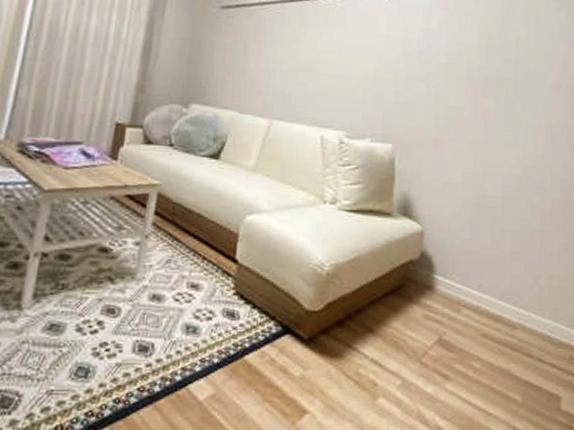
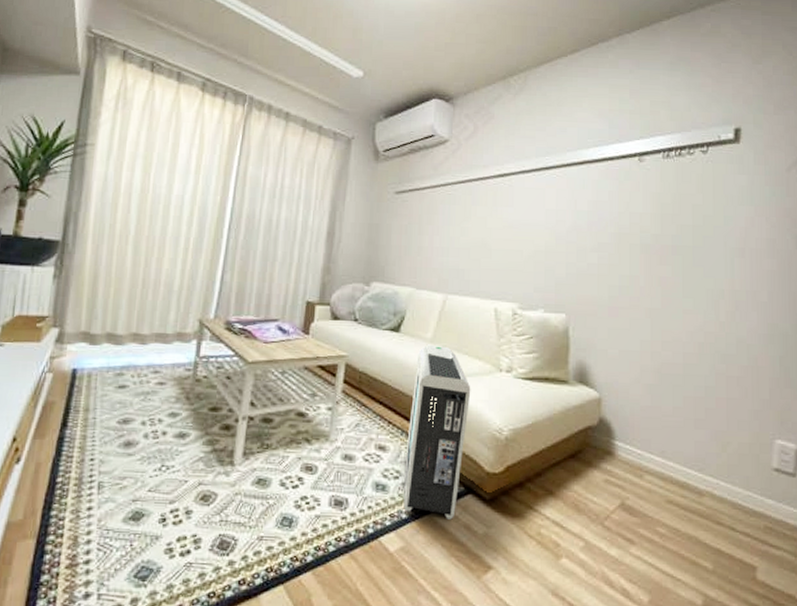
air purifier: none [216,173,293,362] -> present [403,344,471,520]

